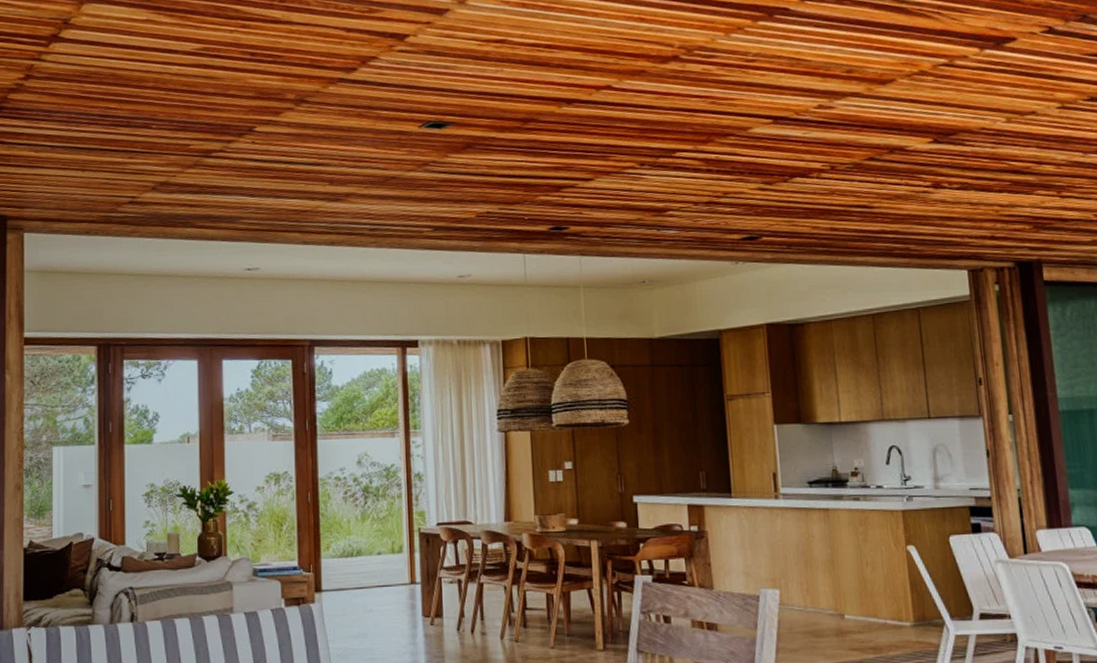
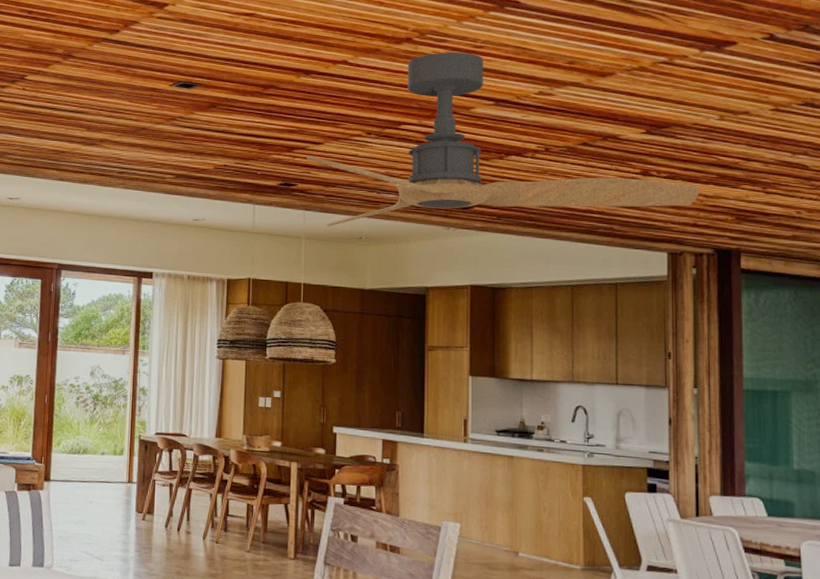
ceiling fan: none [576,67,994,273] -> present [306,52,699,227]

